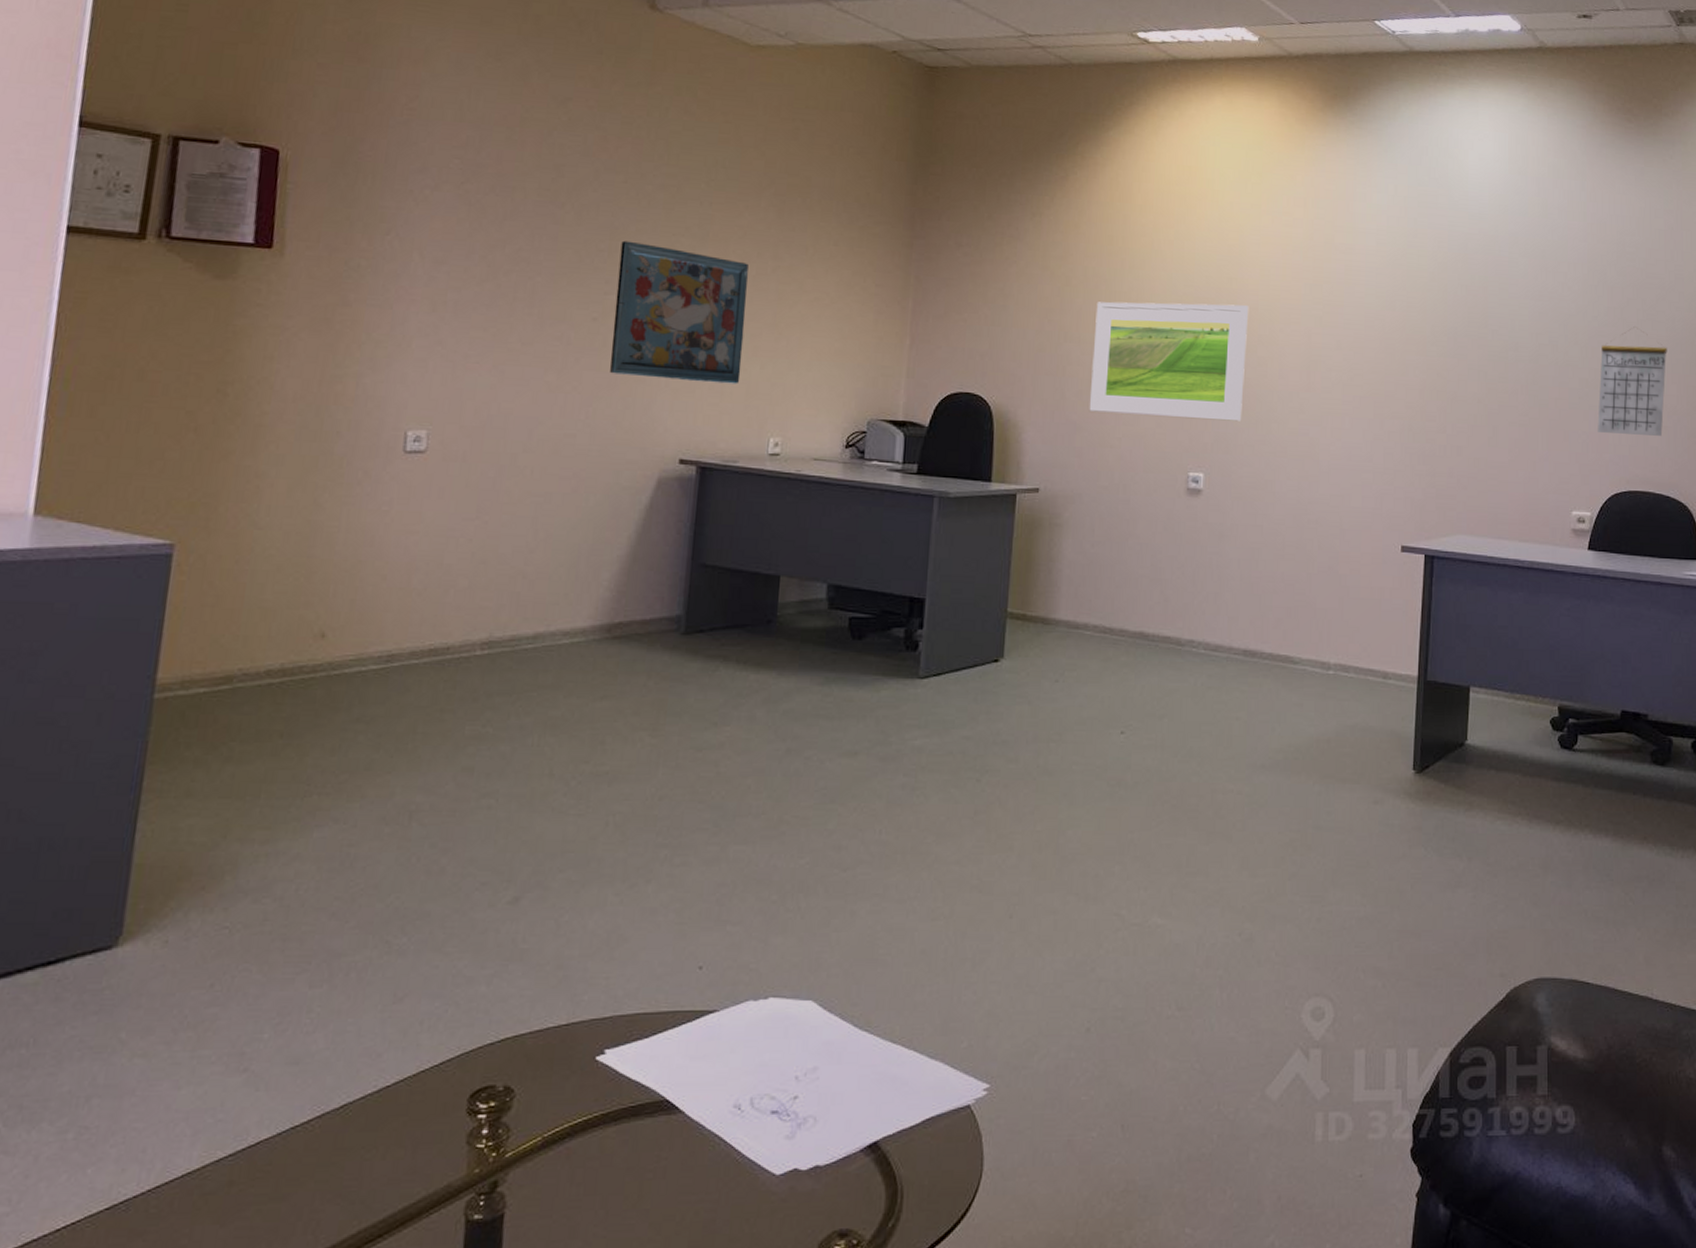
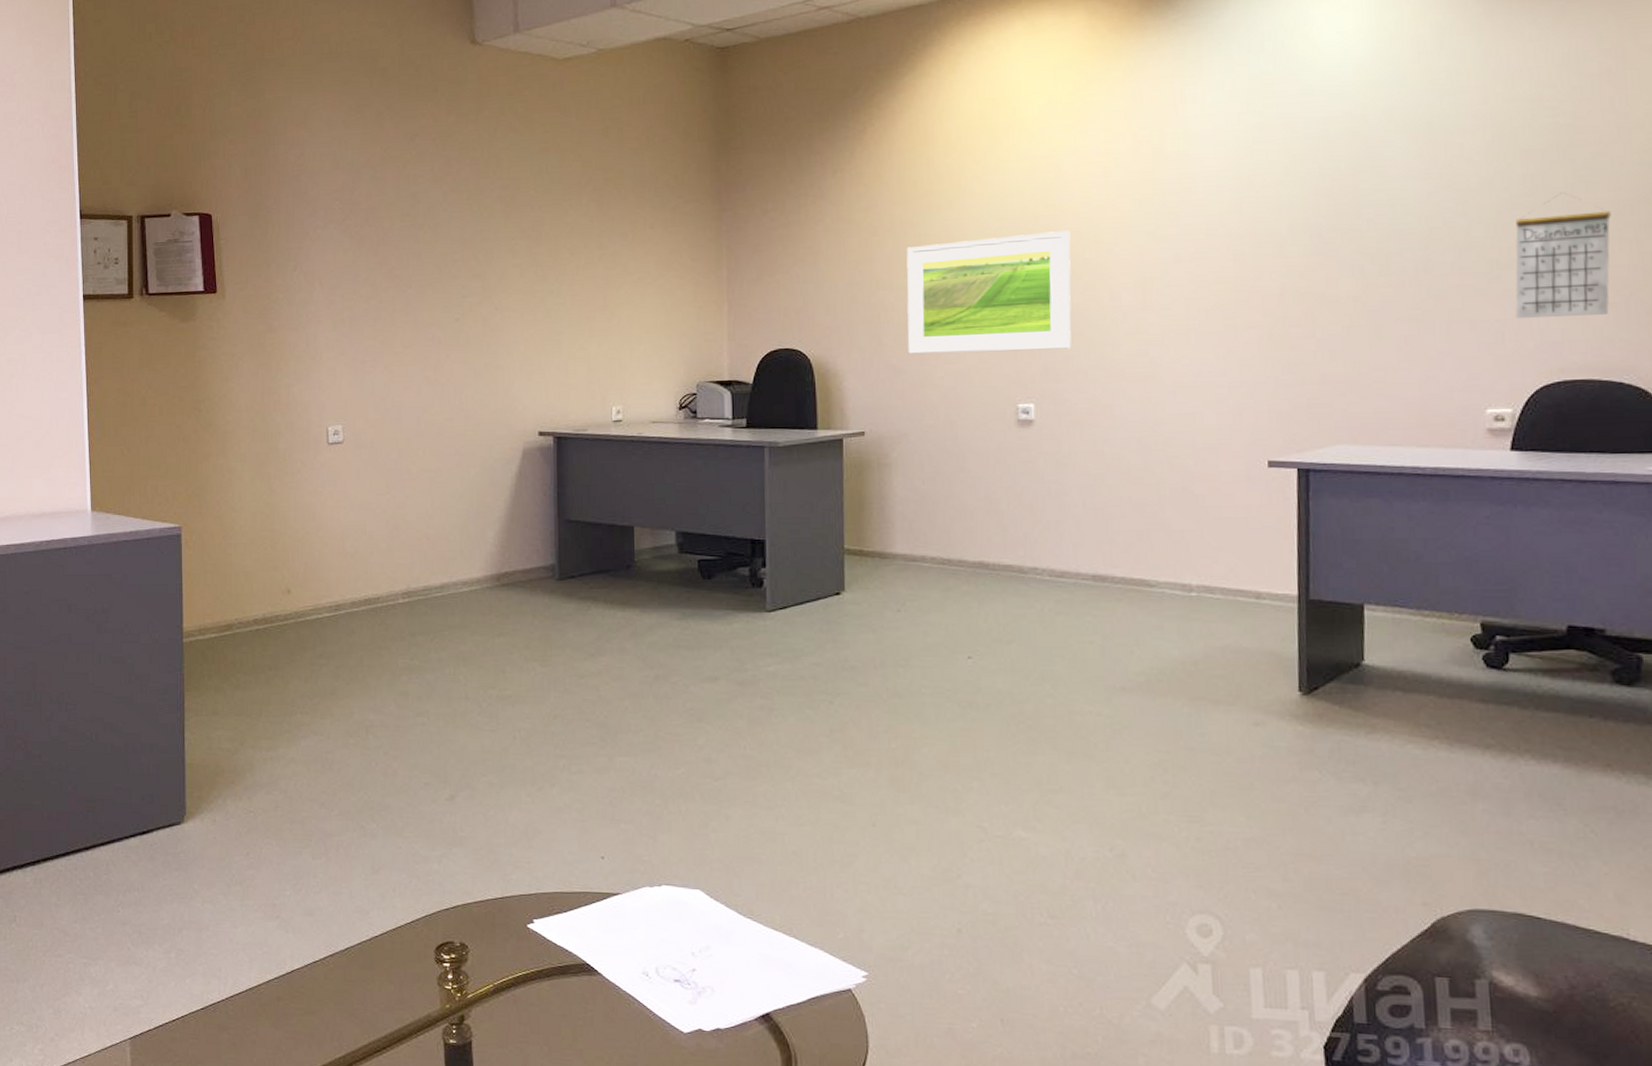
rug: present [610,240,749,384] -> none [471,249,582,365]

